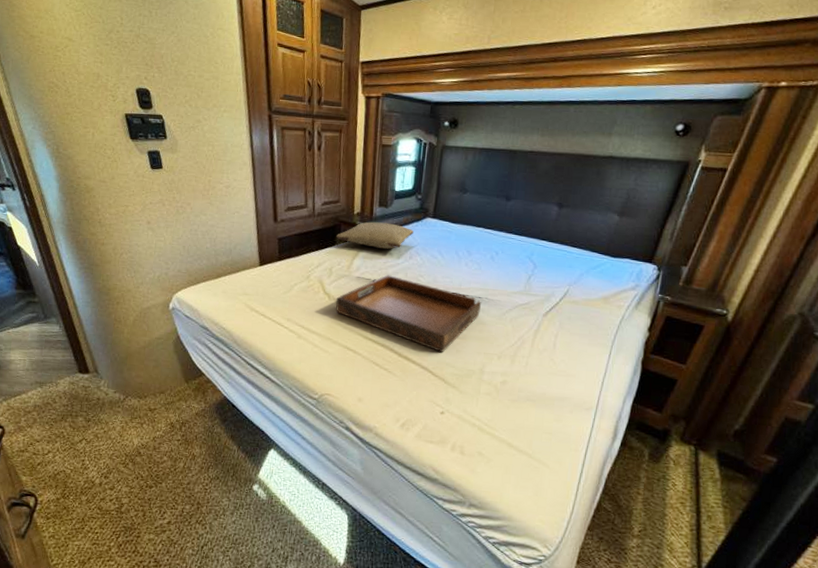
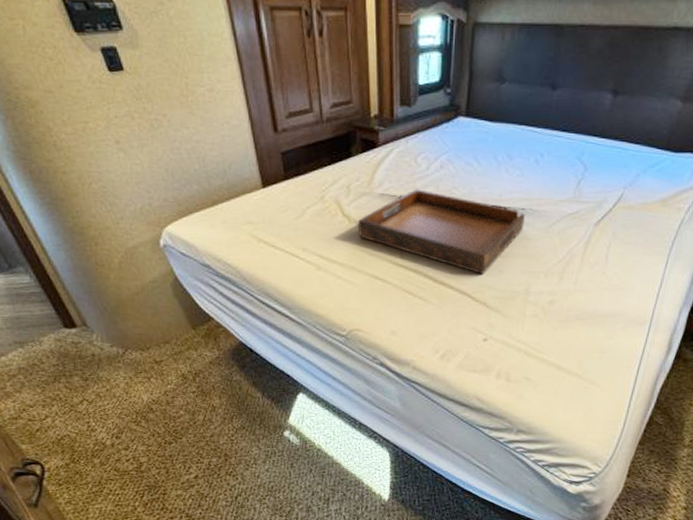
pillow: present [336,221,414,250] -> none [352,125,443,159]

